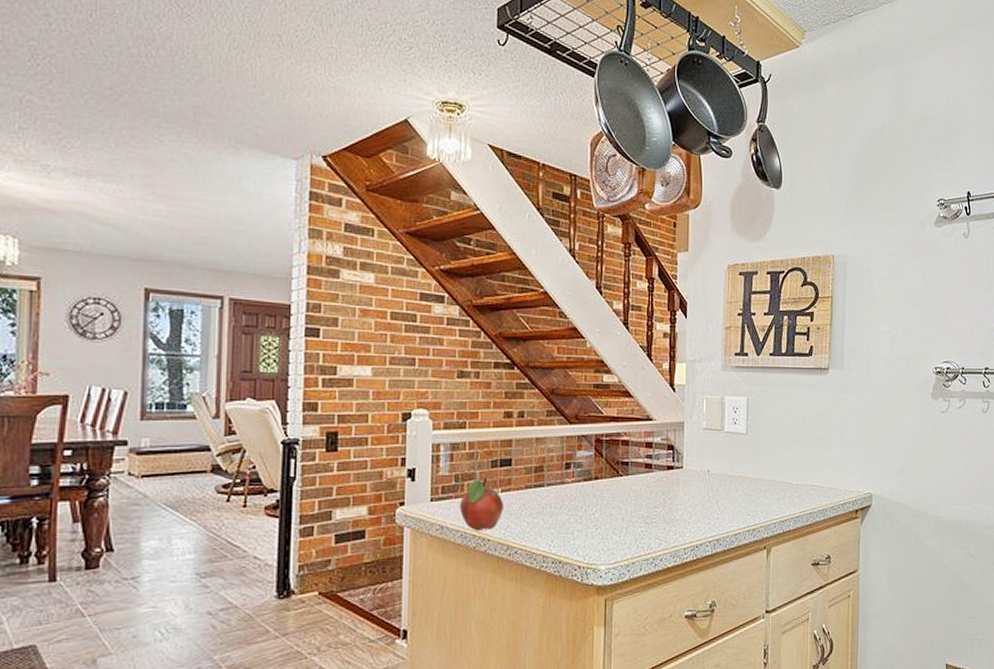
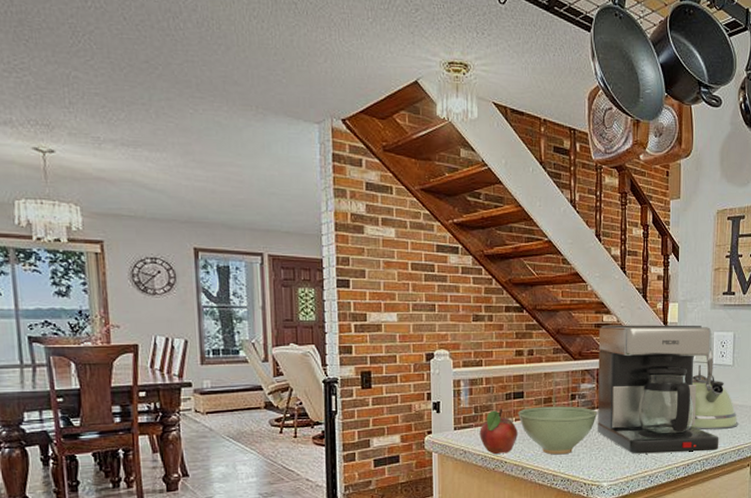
bowl: none [504,476,595,532] -> present [517,406,598,455]
coffee maker: none [595,385,732,533] -> present [598,325,719,454]
kettle: none [700,413,753,506] -> present [690,347,738,430]

